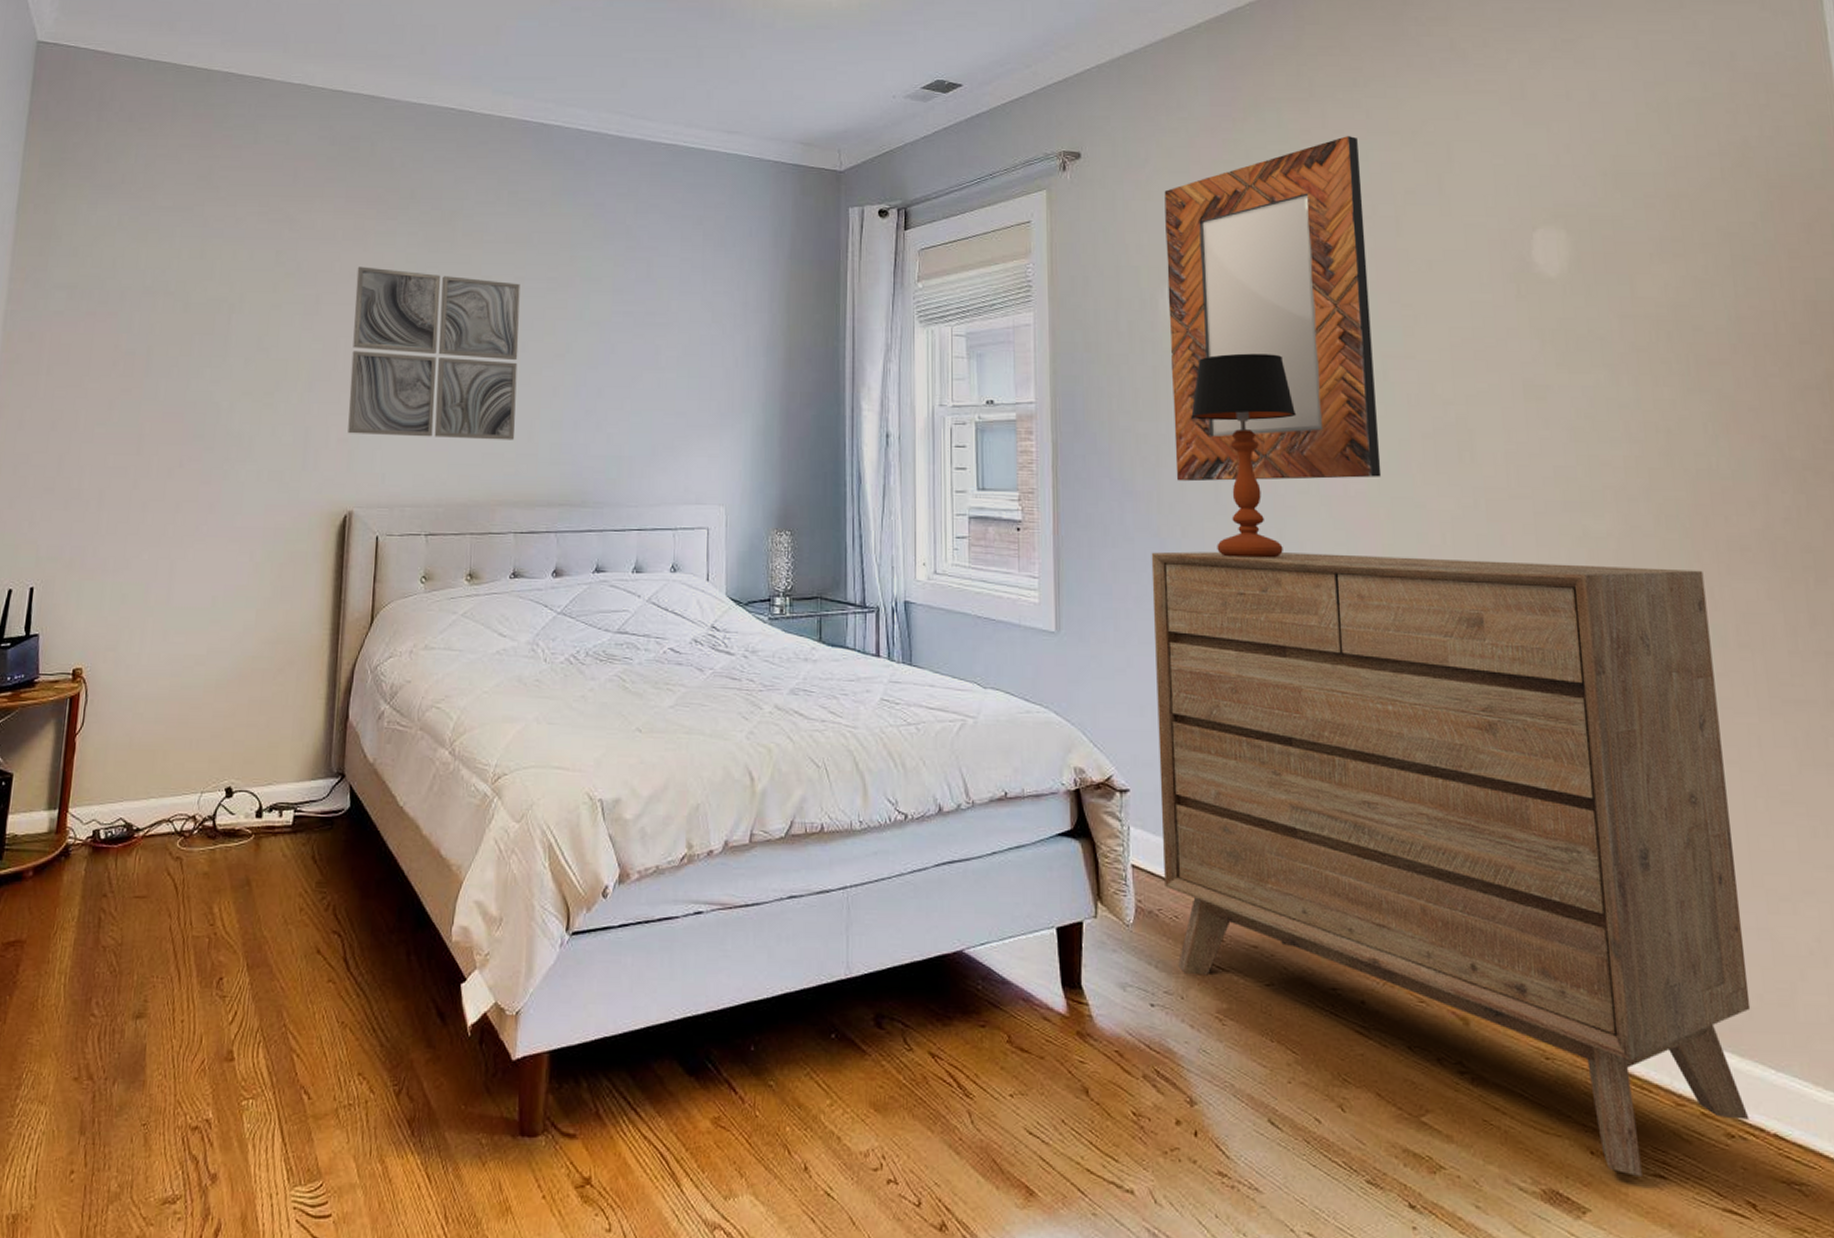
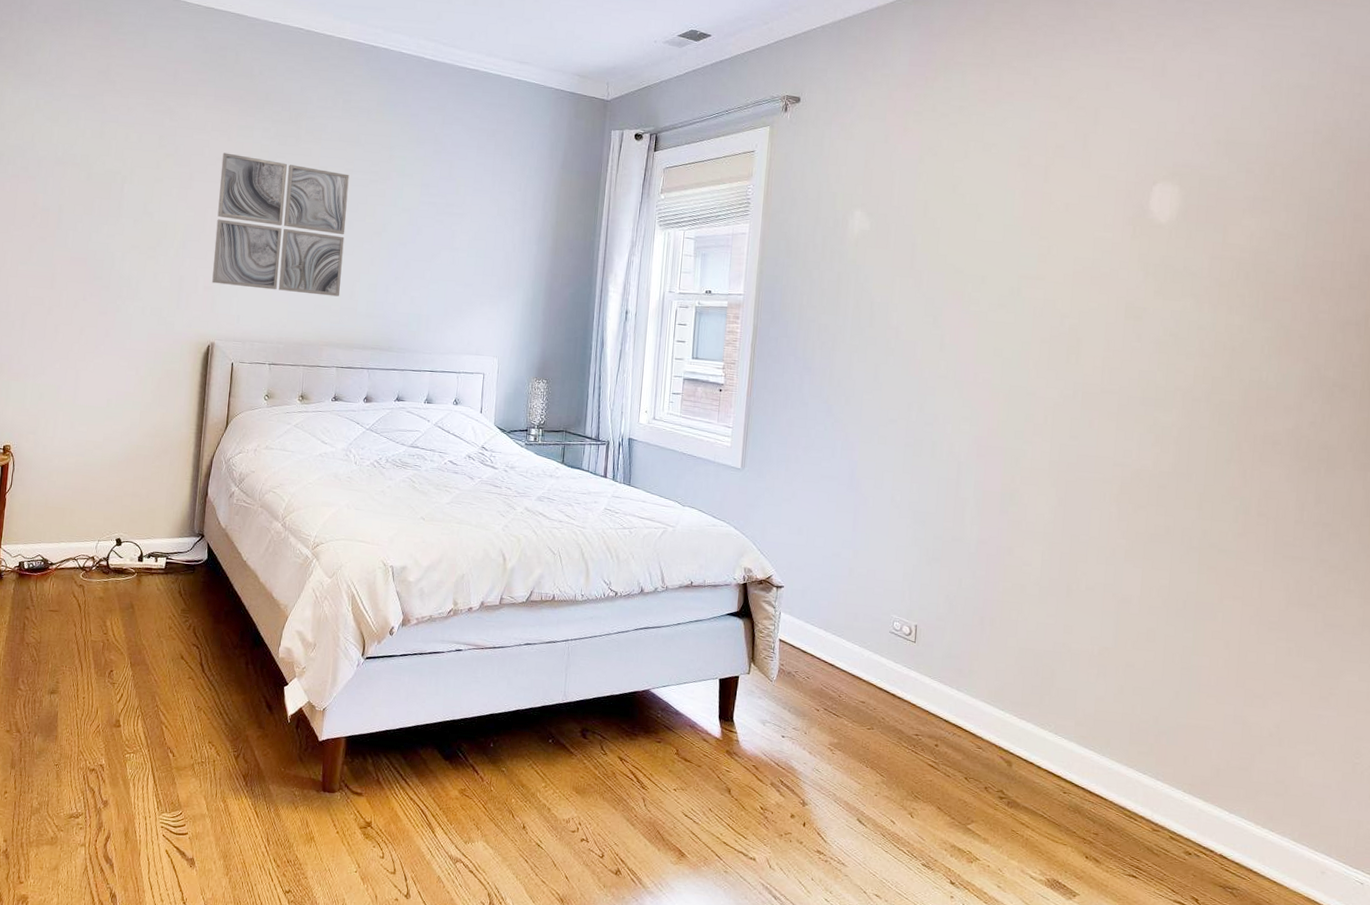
dresser: present [1151,551,1751,1176] -> none [802,414,1241,875]
home mirror: present [1164,135,1382,482] -> none [846,97,1024,370]
table lamp: present [1191,353,1297,558] -> none [863,267,946,425]

